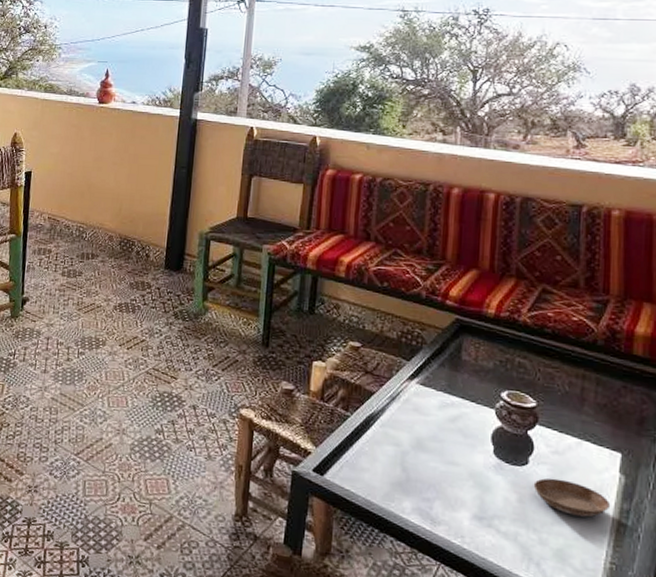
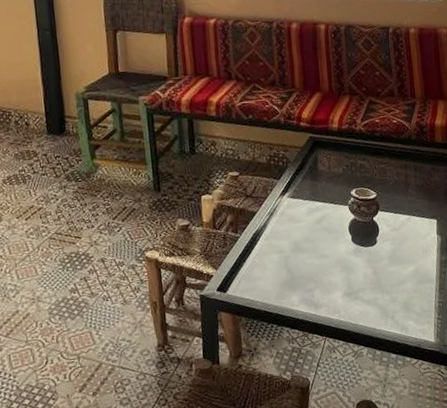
saucer: present [533,478,611,517] -> none [382,249,434,275]

